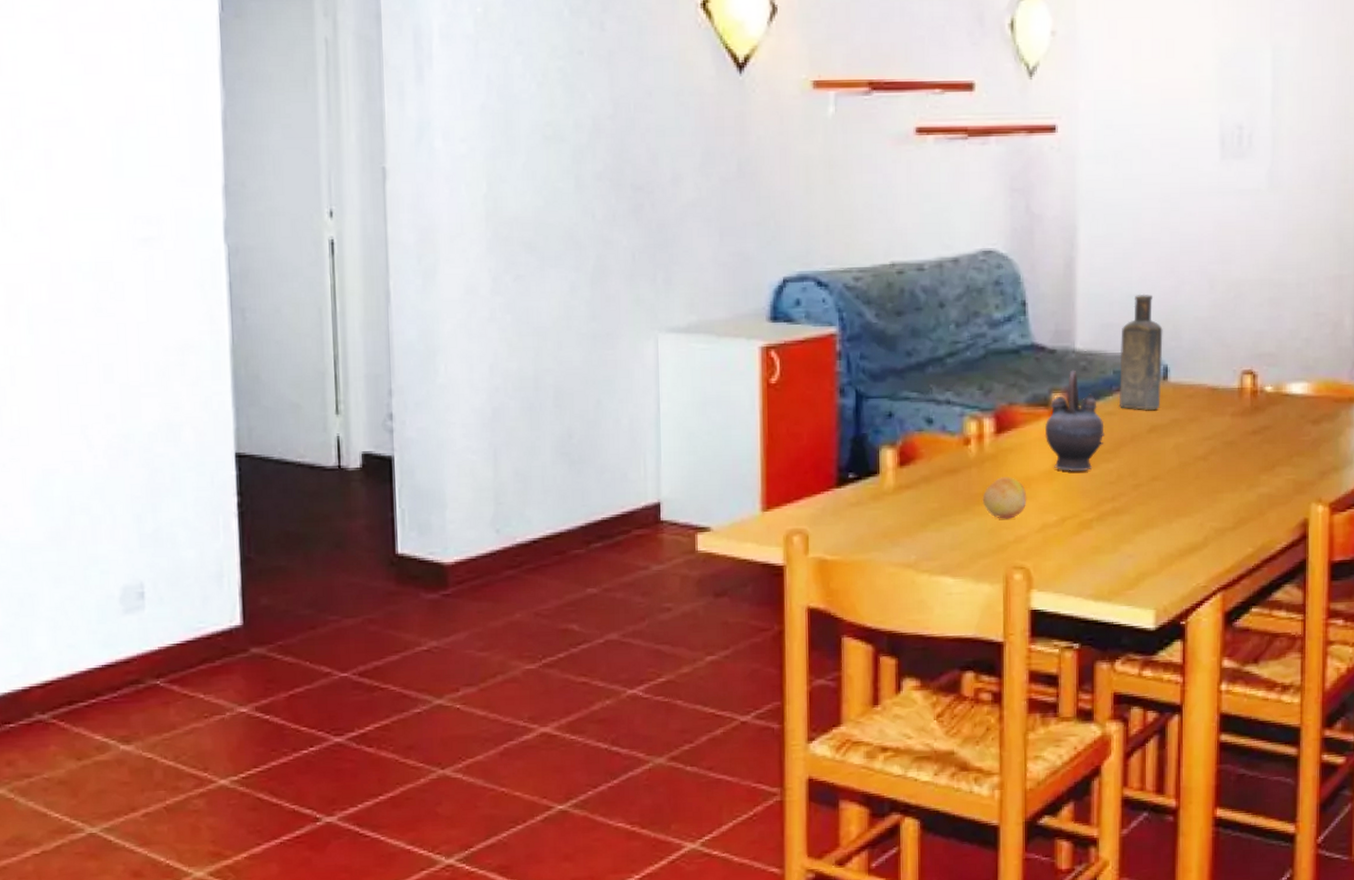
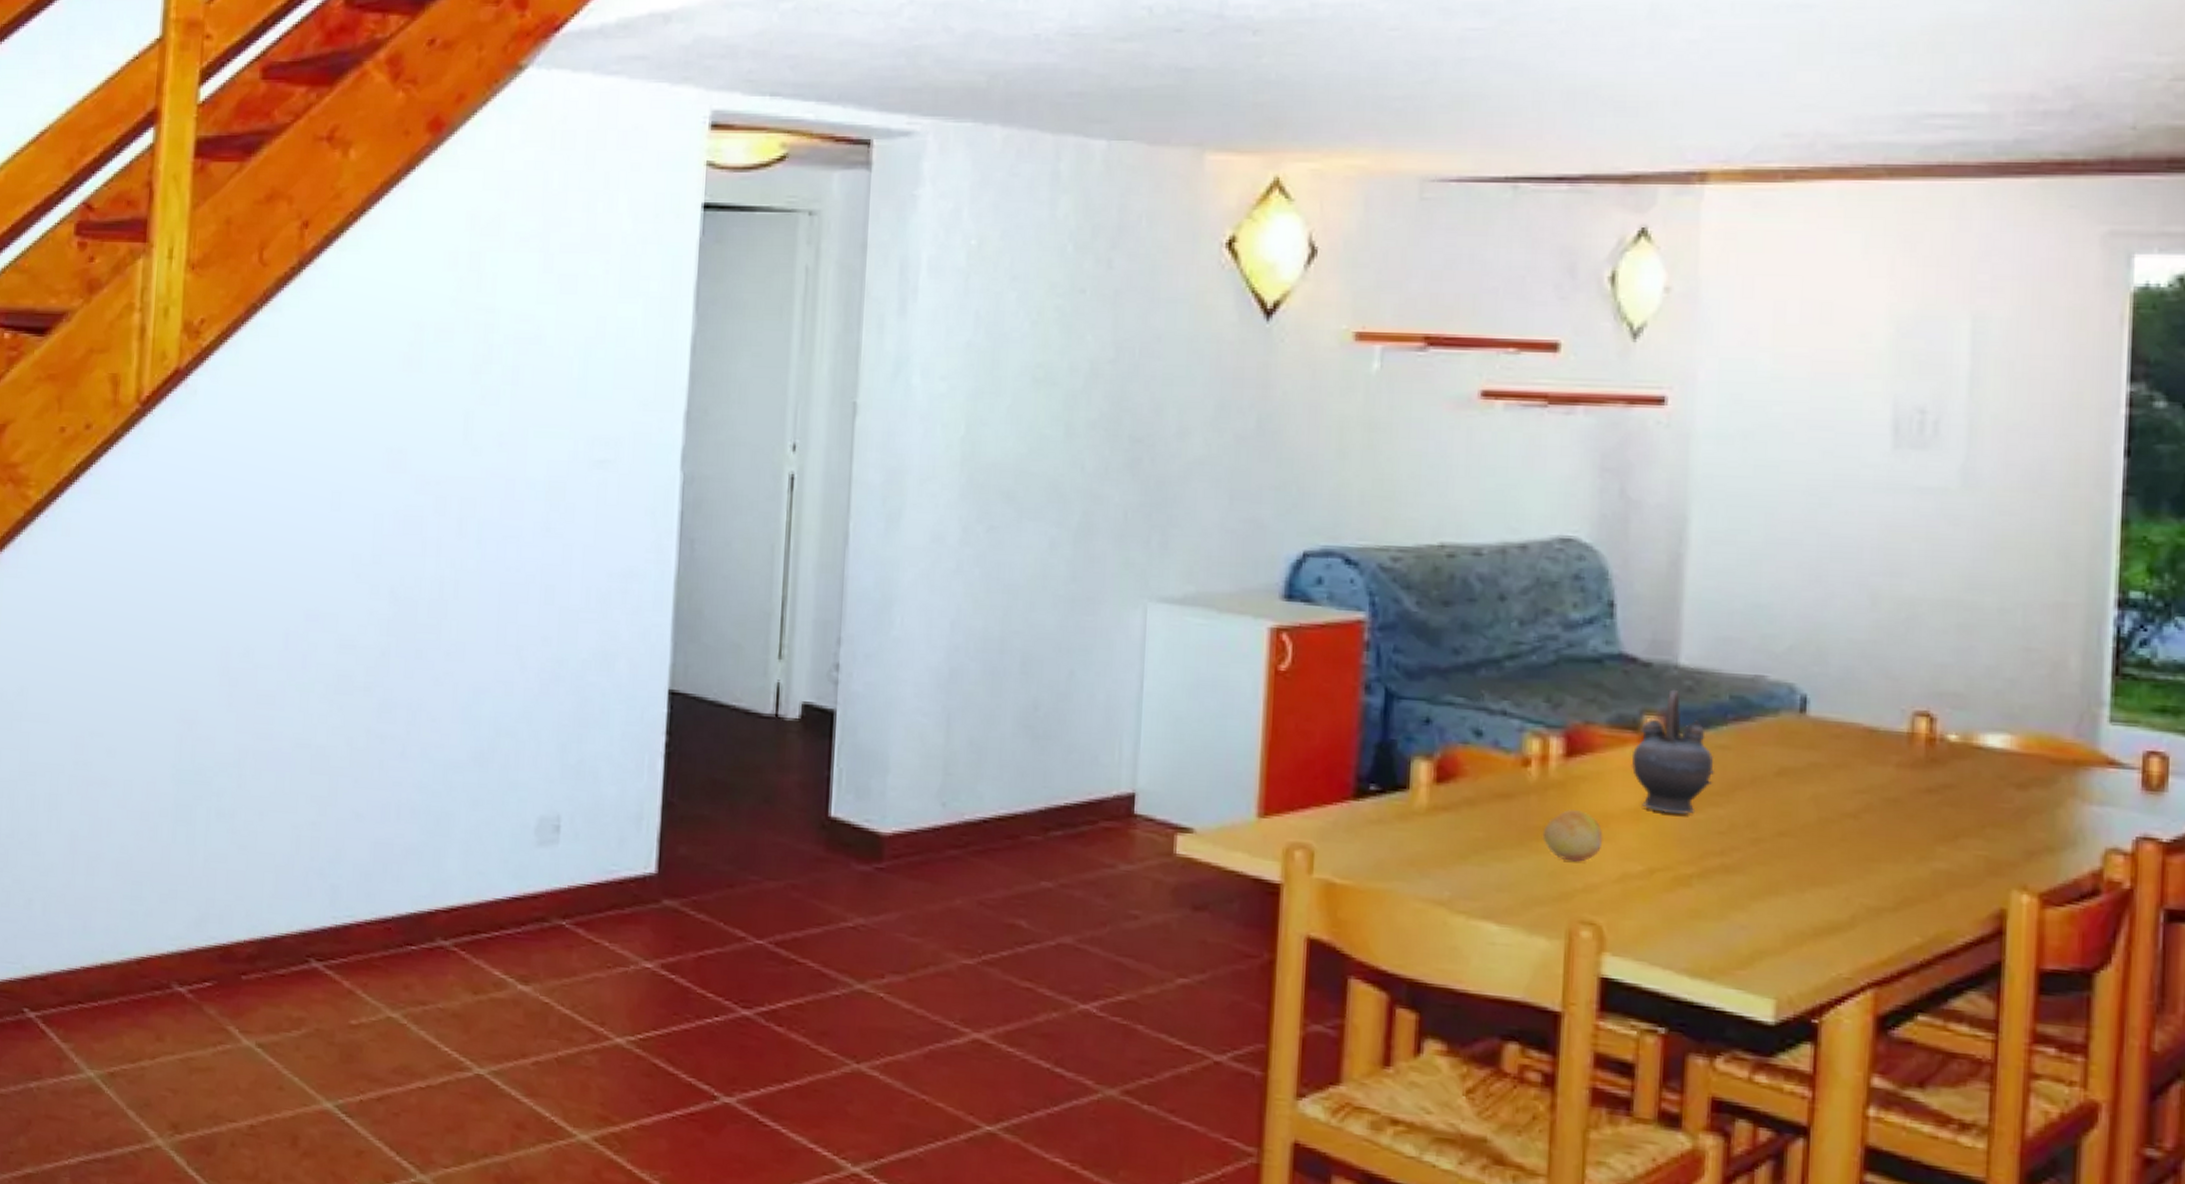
bottle: present [1118,293,1163,410] -> none [1735,604,1802,749]

